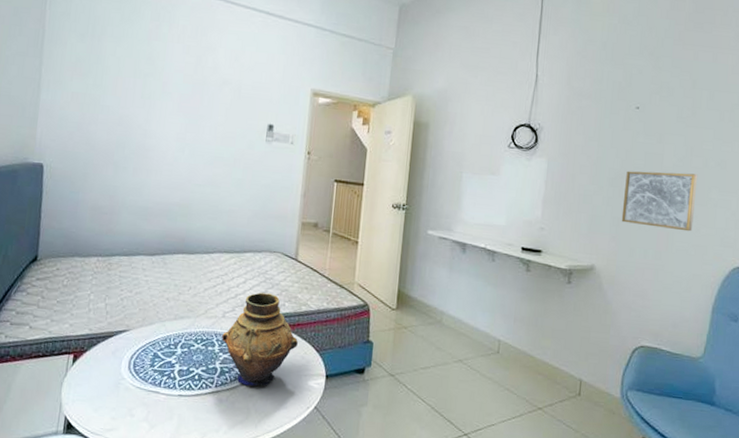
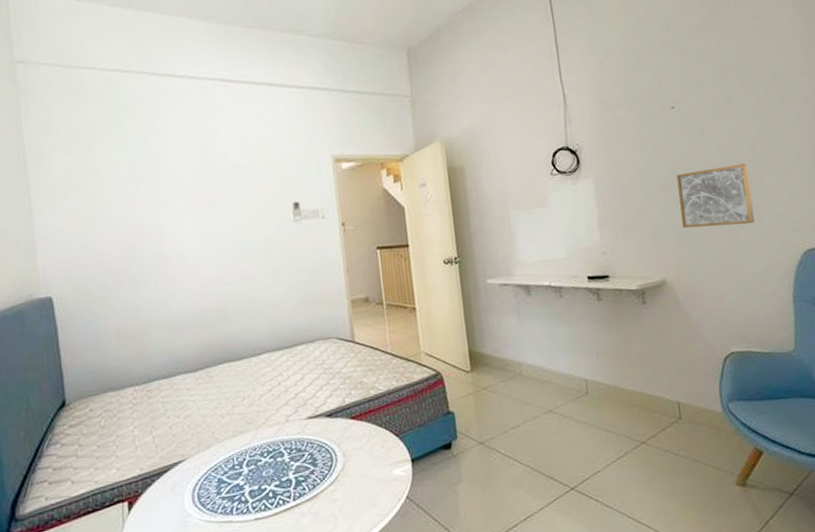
vase: present [222,292,298,386] -> none [289,384,374,491]

